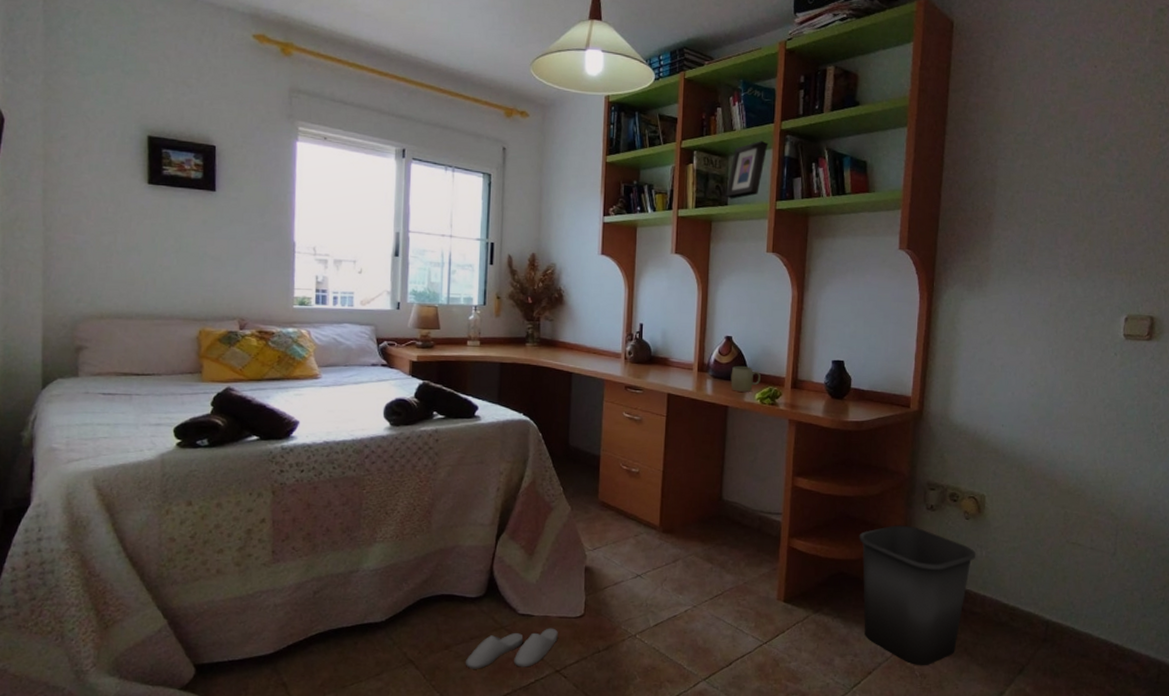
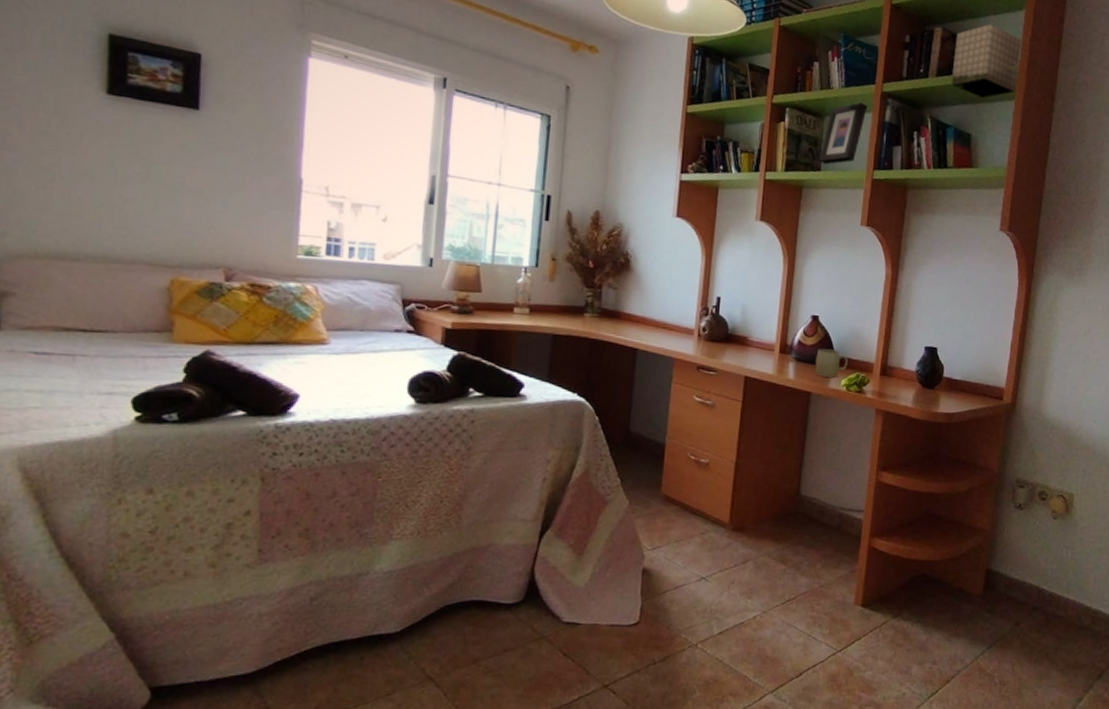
slippers: present [465,628,558,669] -> none [496,637,608,686]
decorative box: none [845,58,912,128] -> present [951,24,1022,99]
waste bin: present [859,525,977,665] -> none [943,524,1062,672]

